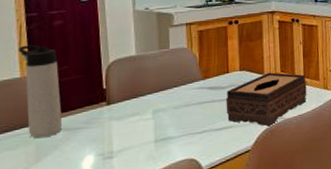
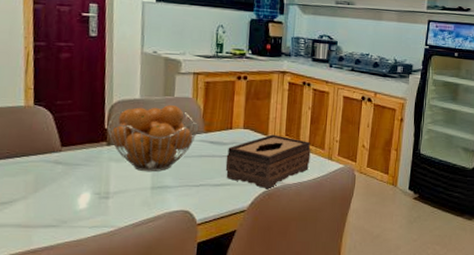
thermos bottle: present [17,44,63,139] -> none [23,74,63,169]
fruit basket: none [105,57,197,127] -> present [107,105,199,172]

